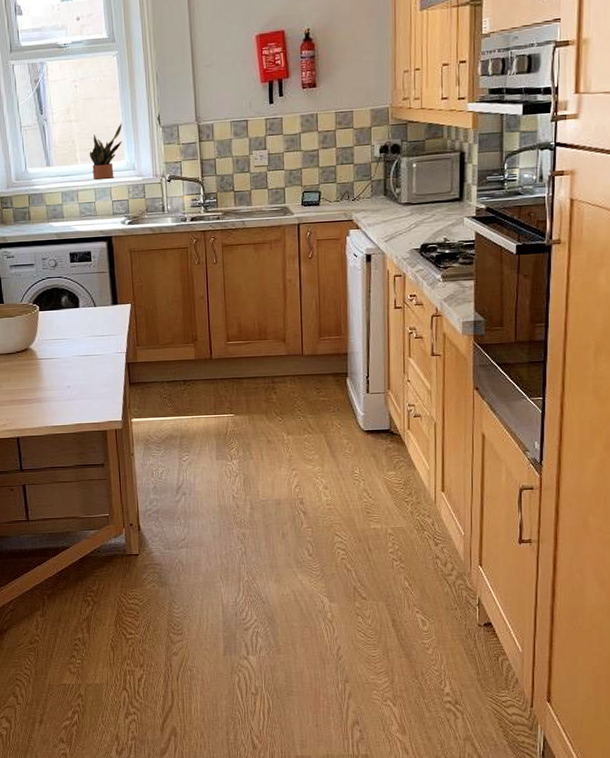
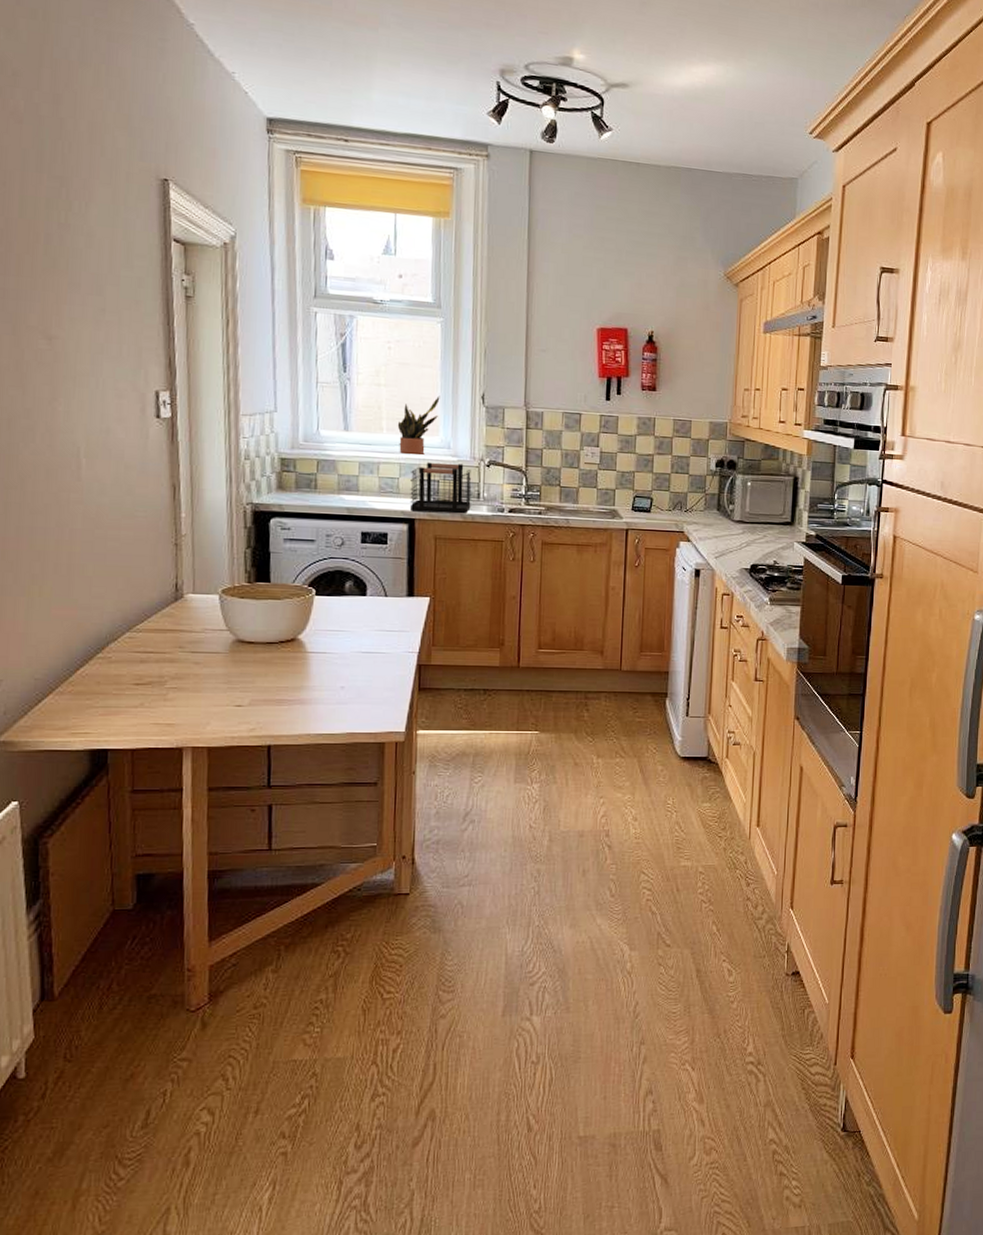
dish rack: none [104,182,158,230] -> present [410,462,472,514]

